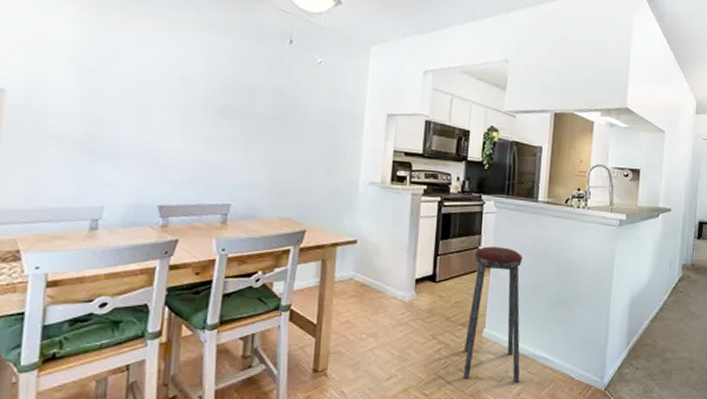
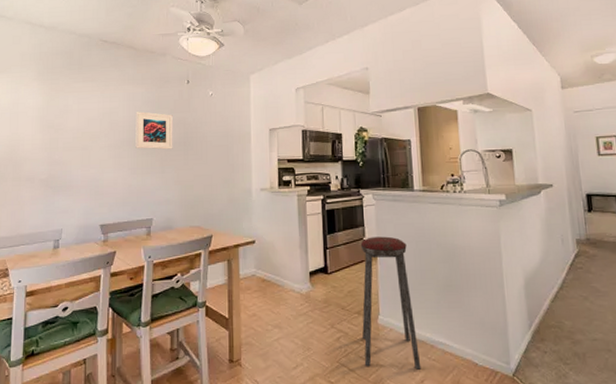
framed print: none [214,69,267,123] -> present [135,111,173,150]

